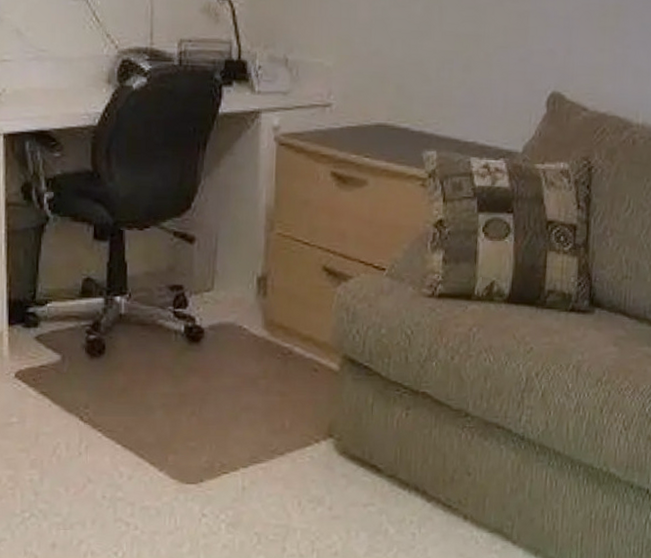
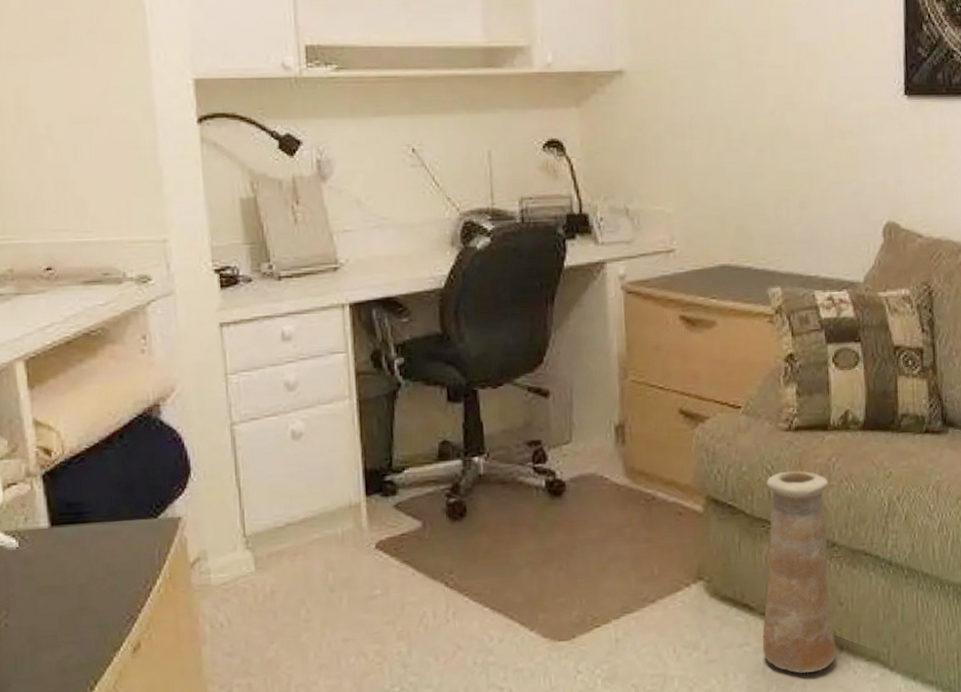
vase: none [387,337,467,539] -> present [762,471,837,674]

